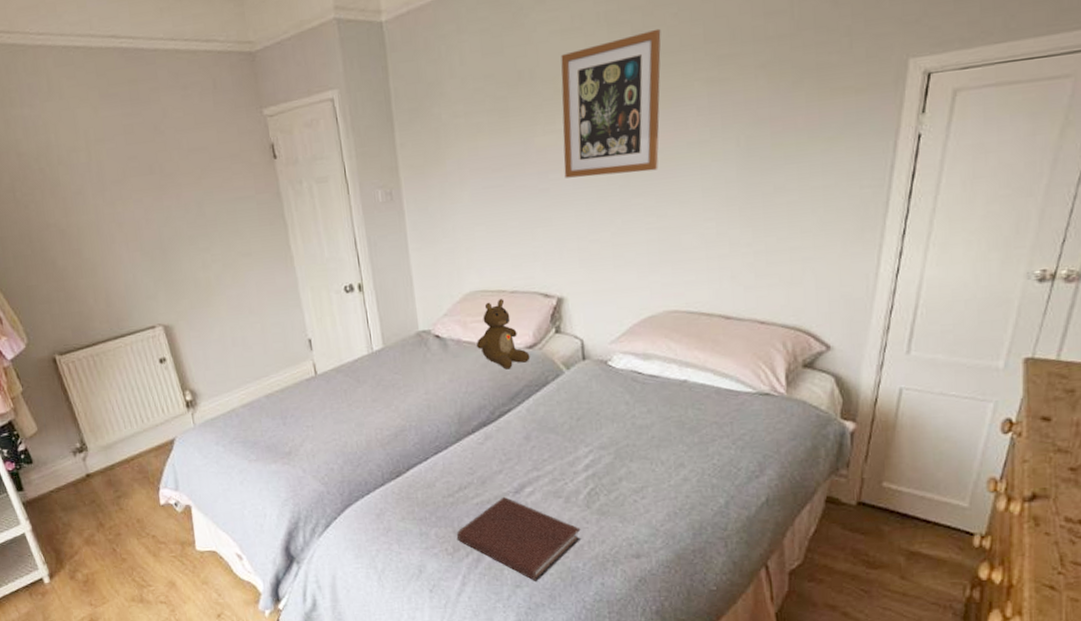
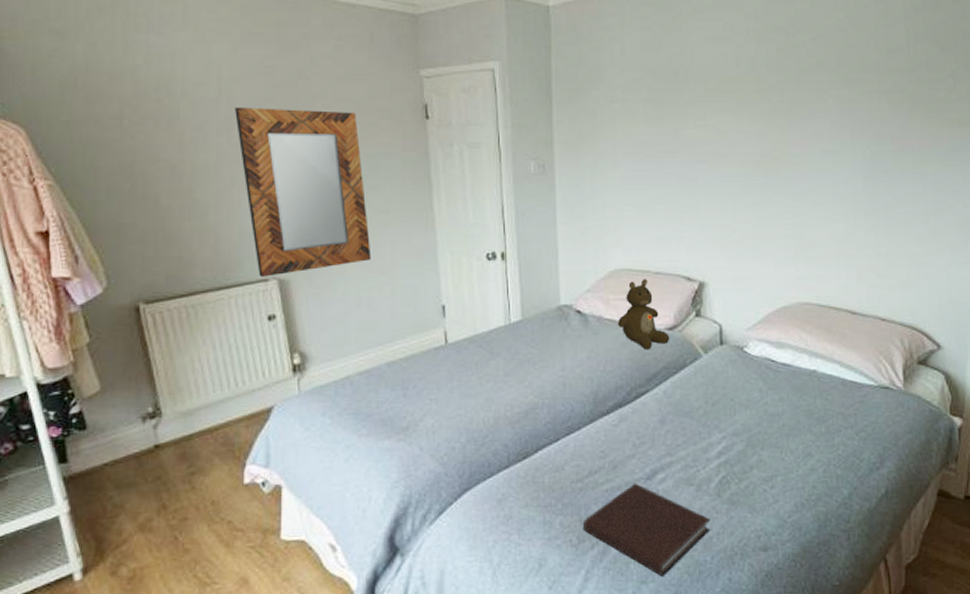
home mirror: none [105,160,241,325] -> present [235,108,372,277]
wall art: present [561,28,661,178] -> none [711,49,801,172]

